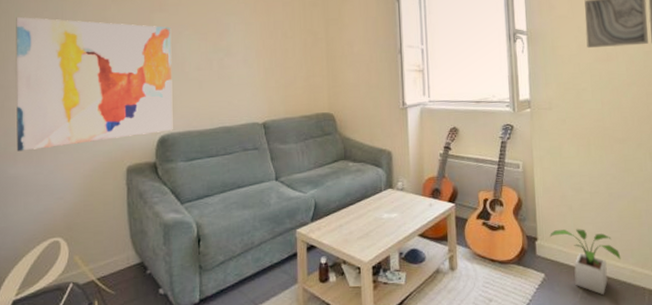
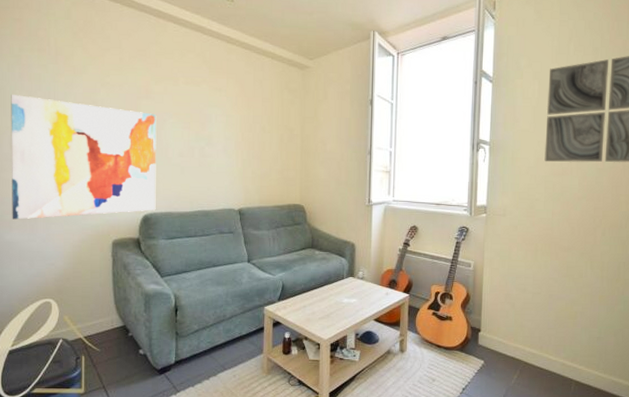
potted plant: present [550,229,621,295] -> none [492,324,554,382]

